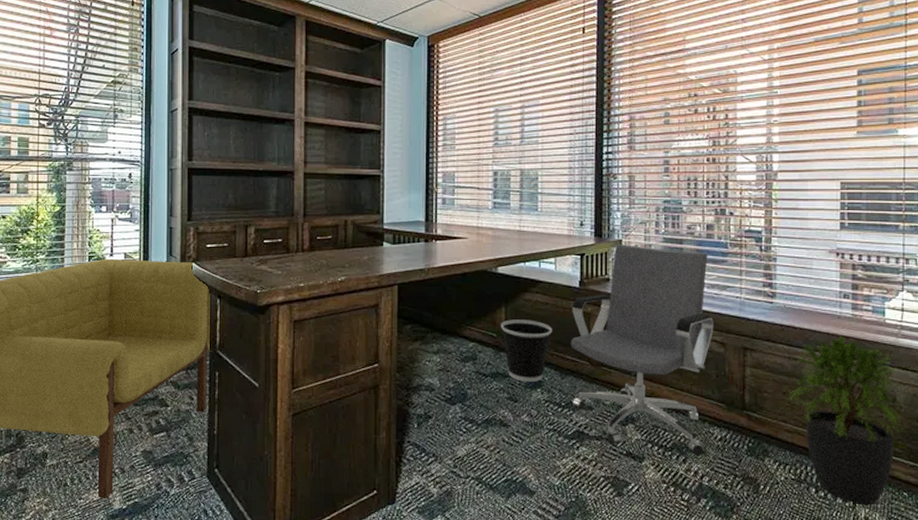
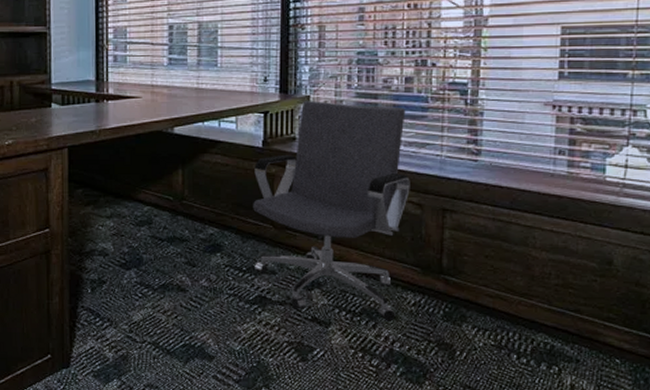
wastebasket: present [501,319,552,382] -> none [178,182,233,246]
potted plant: present [787,335,908,506] -> none [490,195,624,373]

